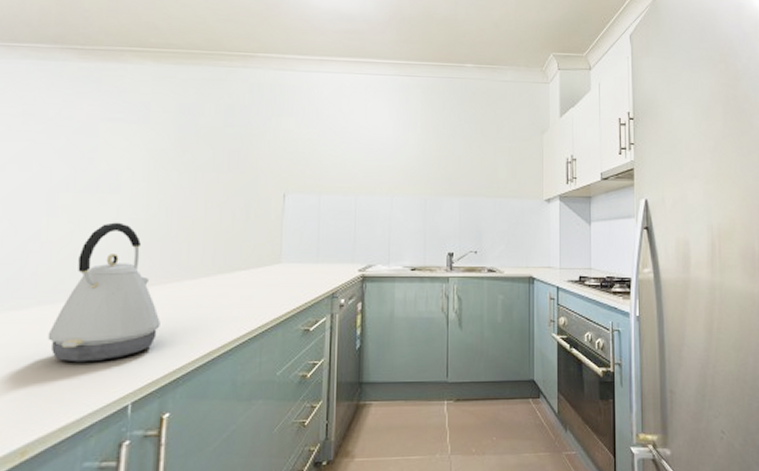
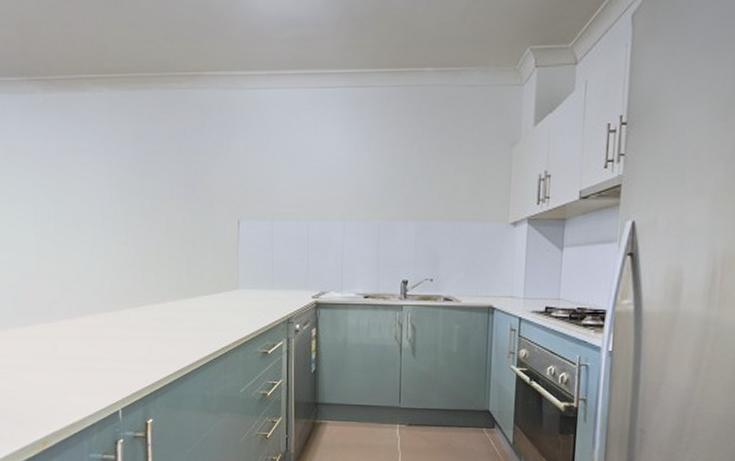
kettle: present [47,222,160,363] -> none [50,250,138,373]

